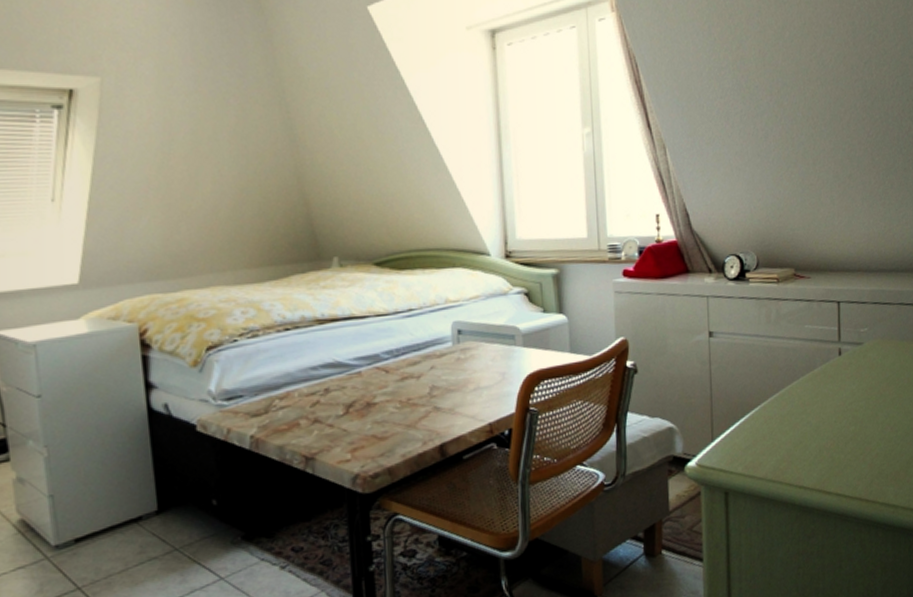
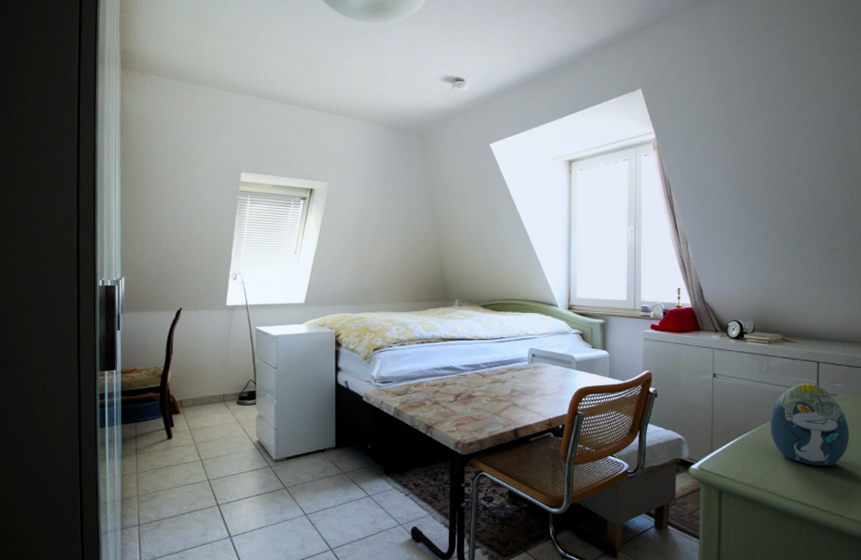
decorative egg: none [783,331,879,441] -> present [770,382,849,467]

